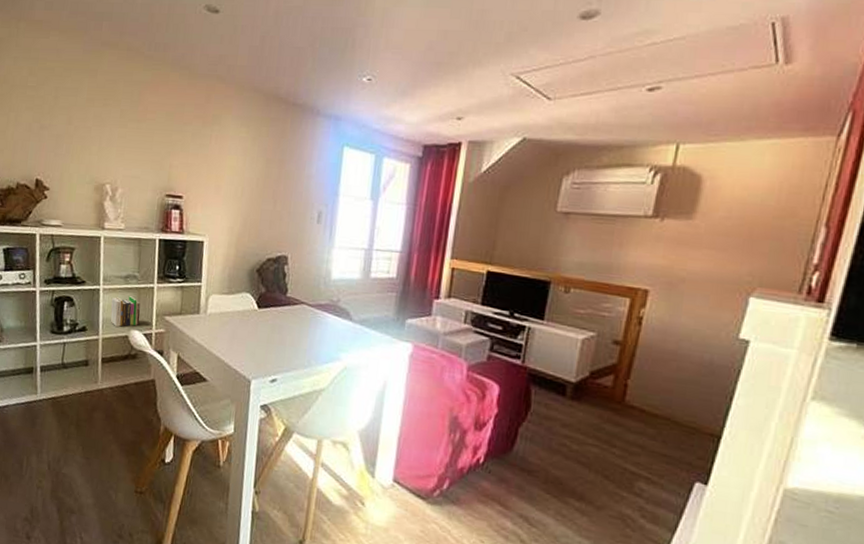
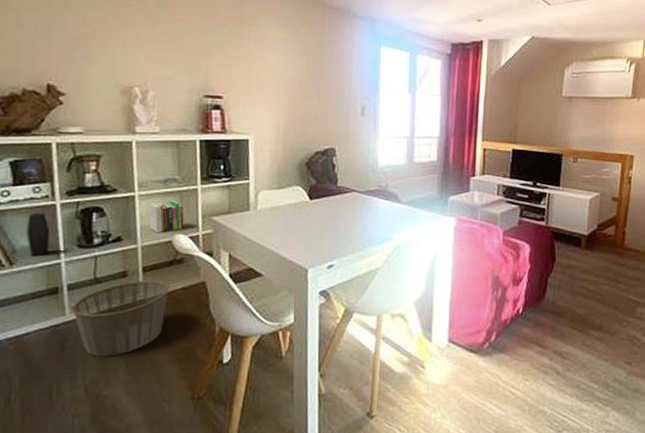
vase: none [12,297,30,337] -> present [26,213,50,257]
basket: none [41,370,124,439] -> present [69,281,169,357]

